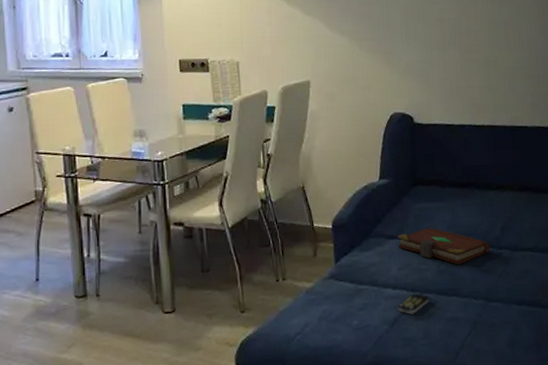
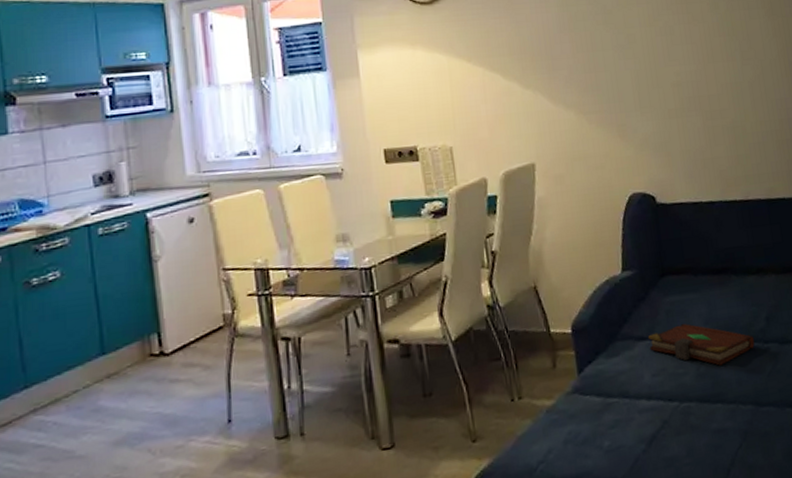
remote control: present [397,293,430,315] -> none [654,402,691,429]

